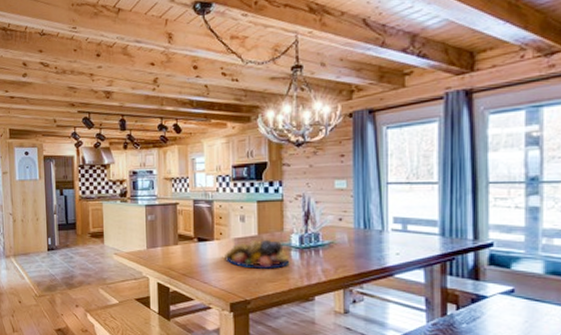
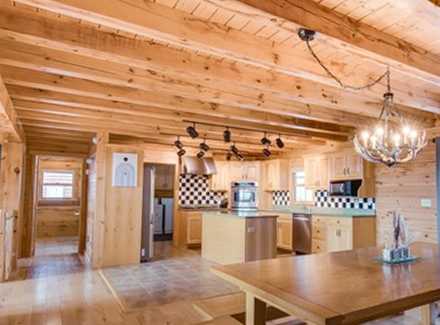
fruit bowl: present [223,239,290,269] -> none [320,253,382,283]

